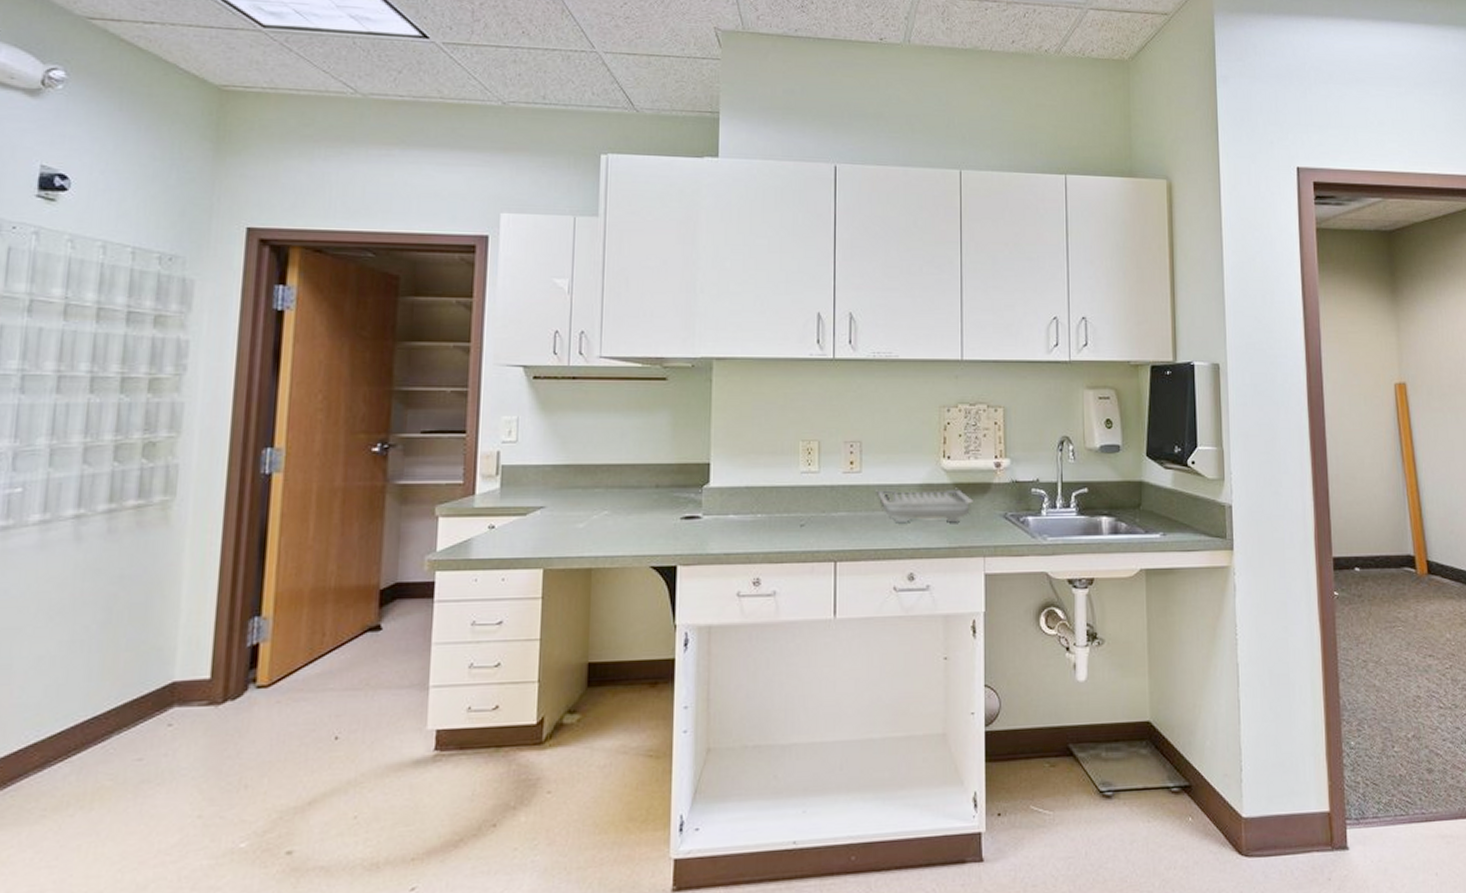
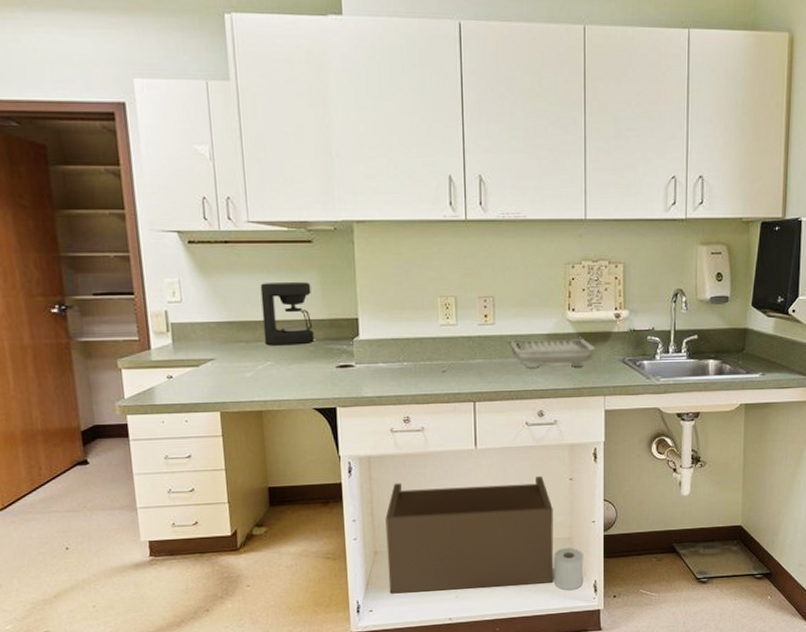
coffee maker: none [603,423,661,493] -> present [260,282,314,346]
storage bin: none [721,653,924,806] -> present [385,476,554,594]
toilet paper roll: none [924,747,961,806] -> present [553,548,584,591]

